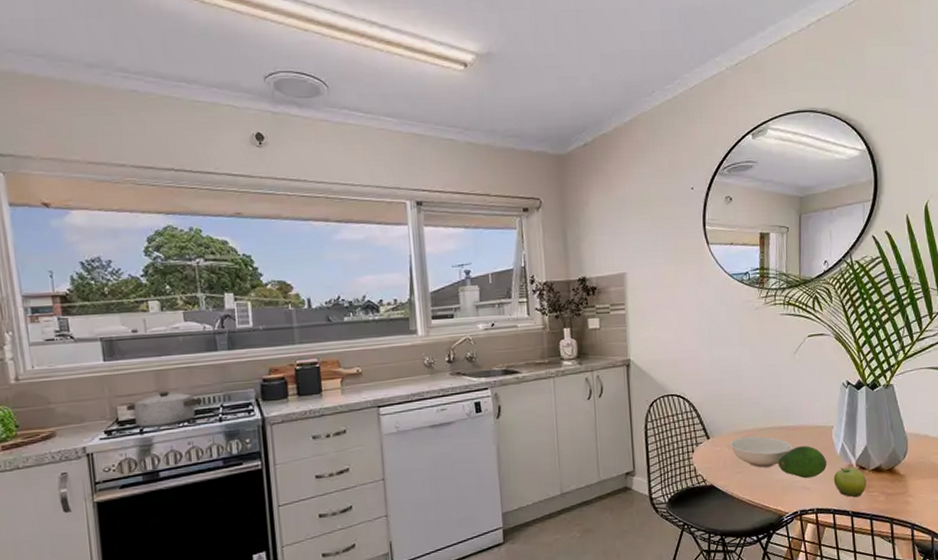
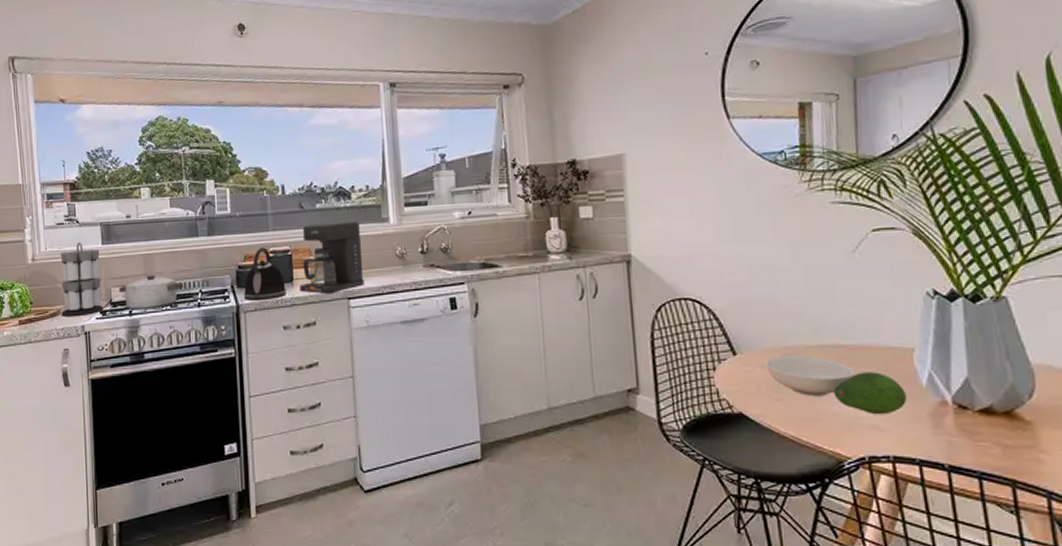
spice rack: none [51,359,109,439] -> present [60,242,104,316]
kettle: none [269,360,315,414] -> present [243,247,286,302]
coffee maker: none [329,333,394,404] -> present [300,220,364,294]
fruit: present [833,467,867,498] -> none [917,404,971,446]

